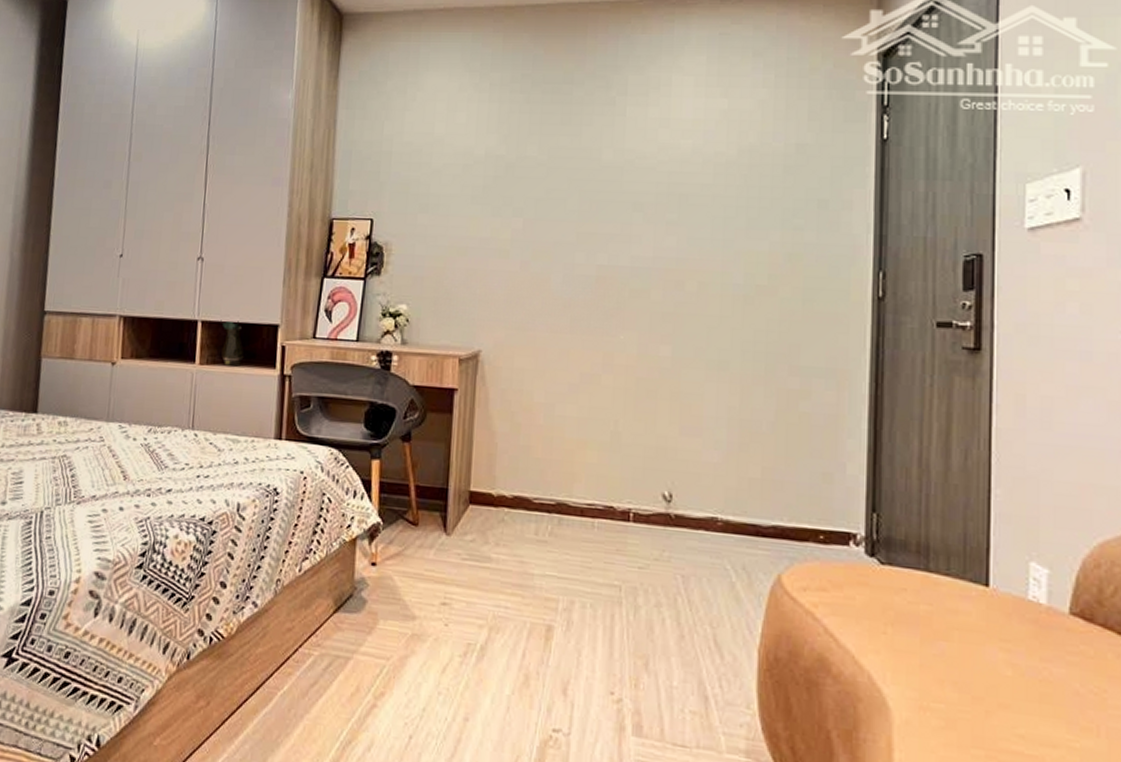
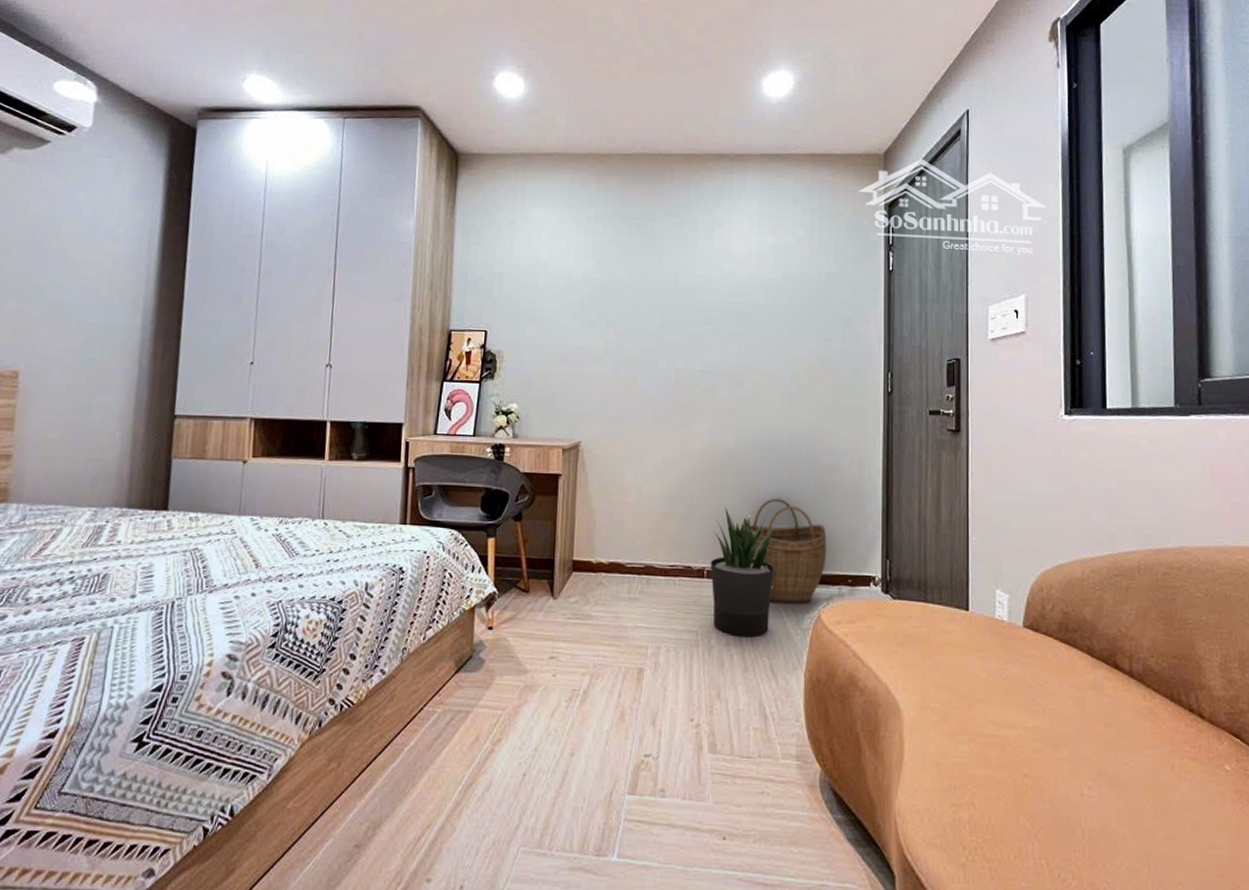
planter: none [637,437,722,599] -> present [710,508,775,638]
woven basket: none [677,427,791,562] -> present [741,498,827,604]

